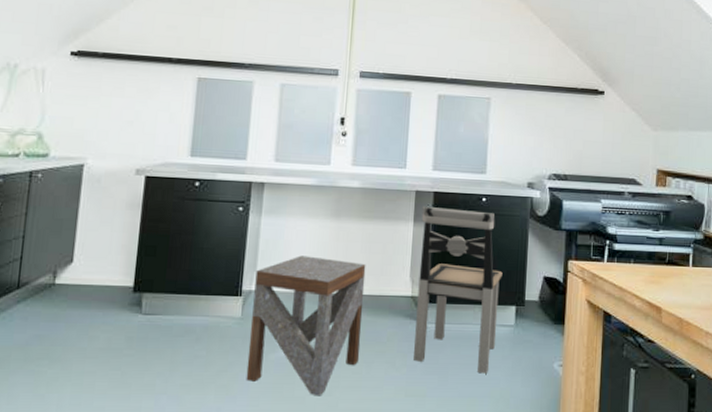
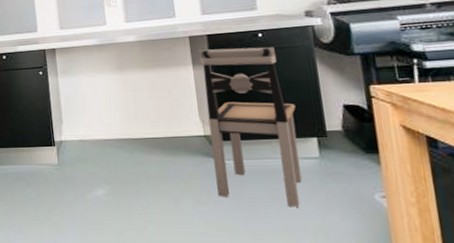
side table: present [246,255,366,396] -> none [63,107,165,231]

